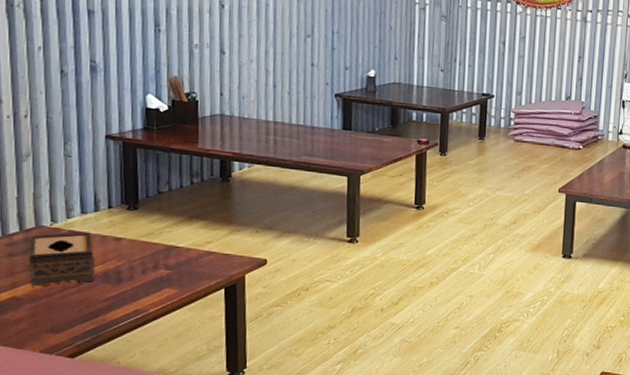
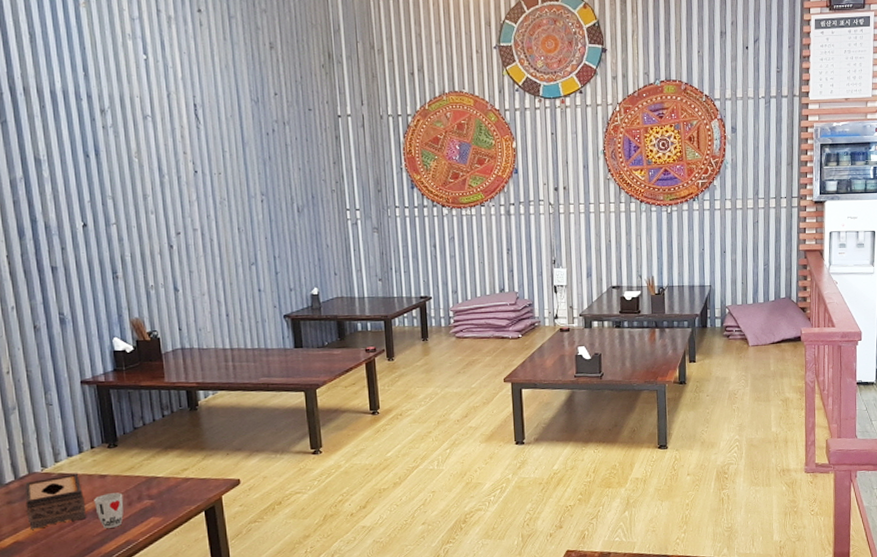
cup: none [105,258,138,295] -> present [94,492,124,528]

